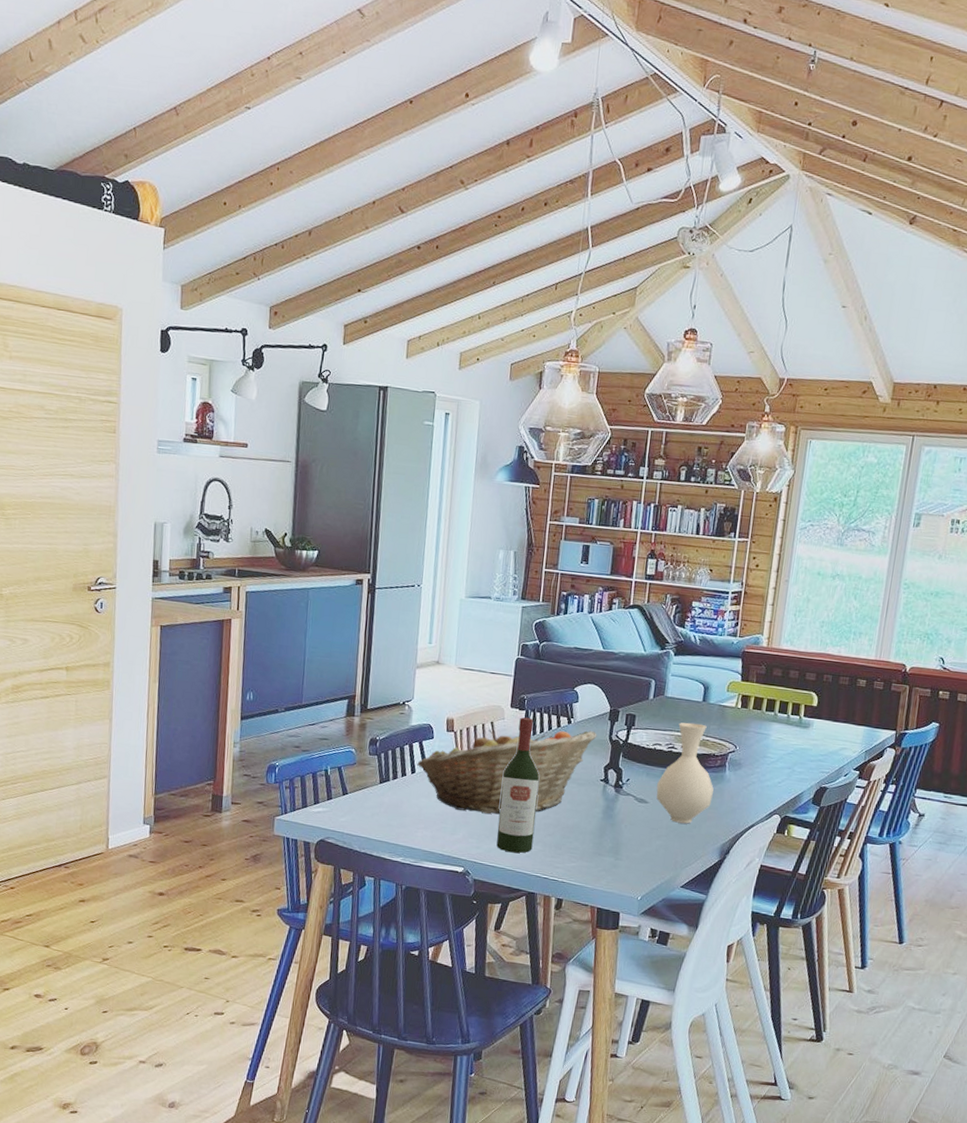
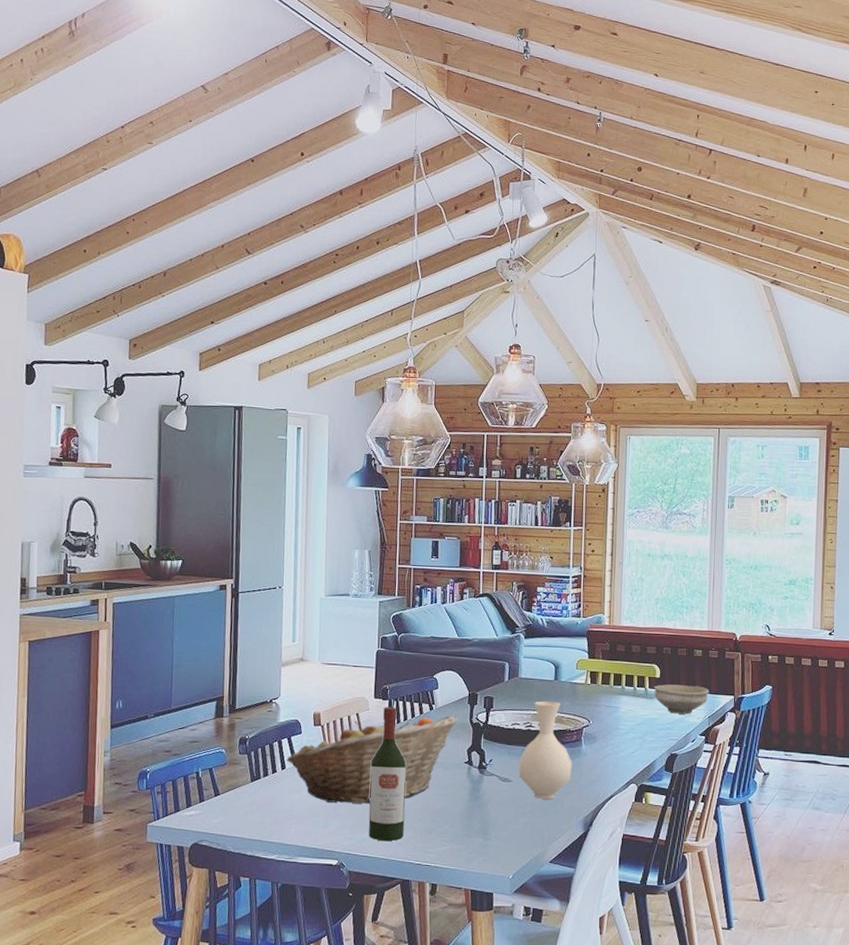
bowl: none [808,713,870,747] -> present [653,684,709,714]

